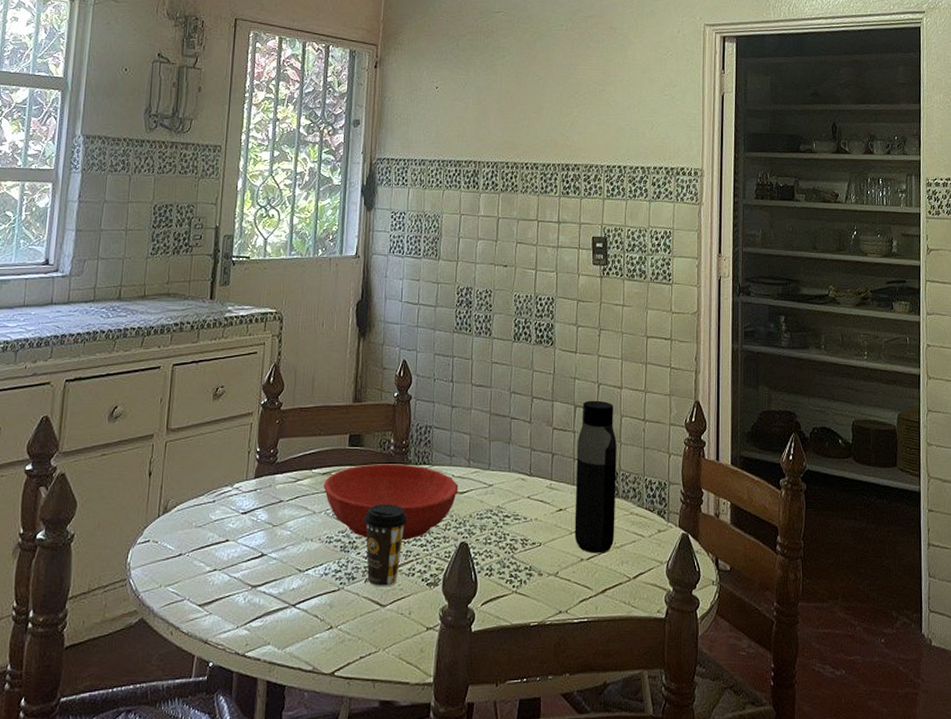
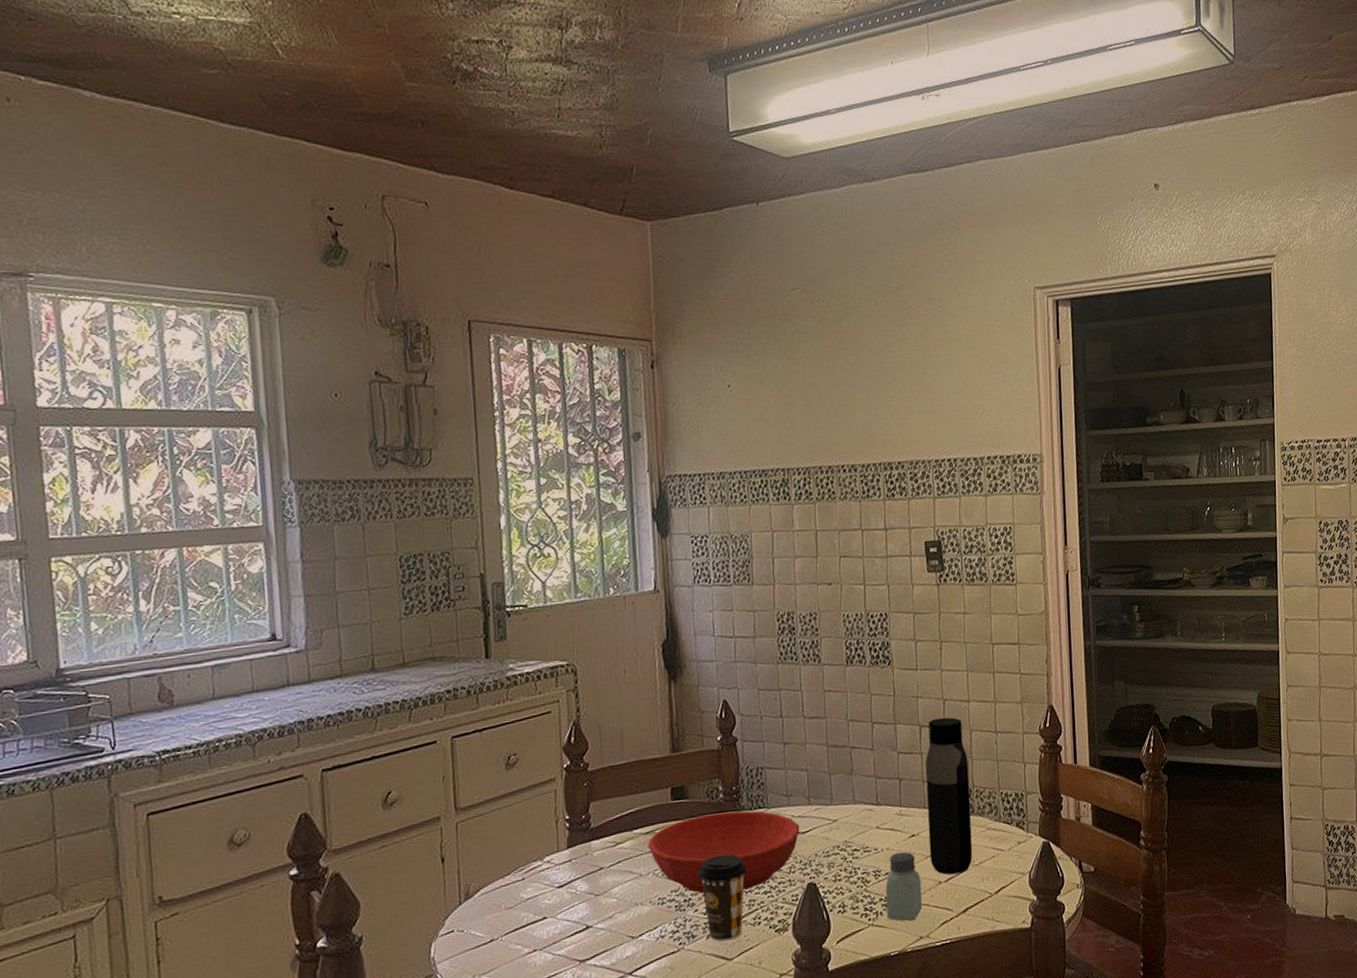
saltshaker: none [530,524,565,594] -> present [885,852,923,921]

